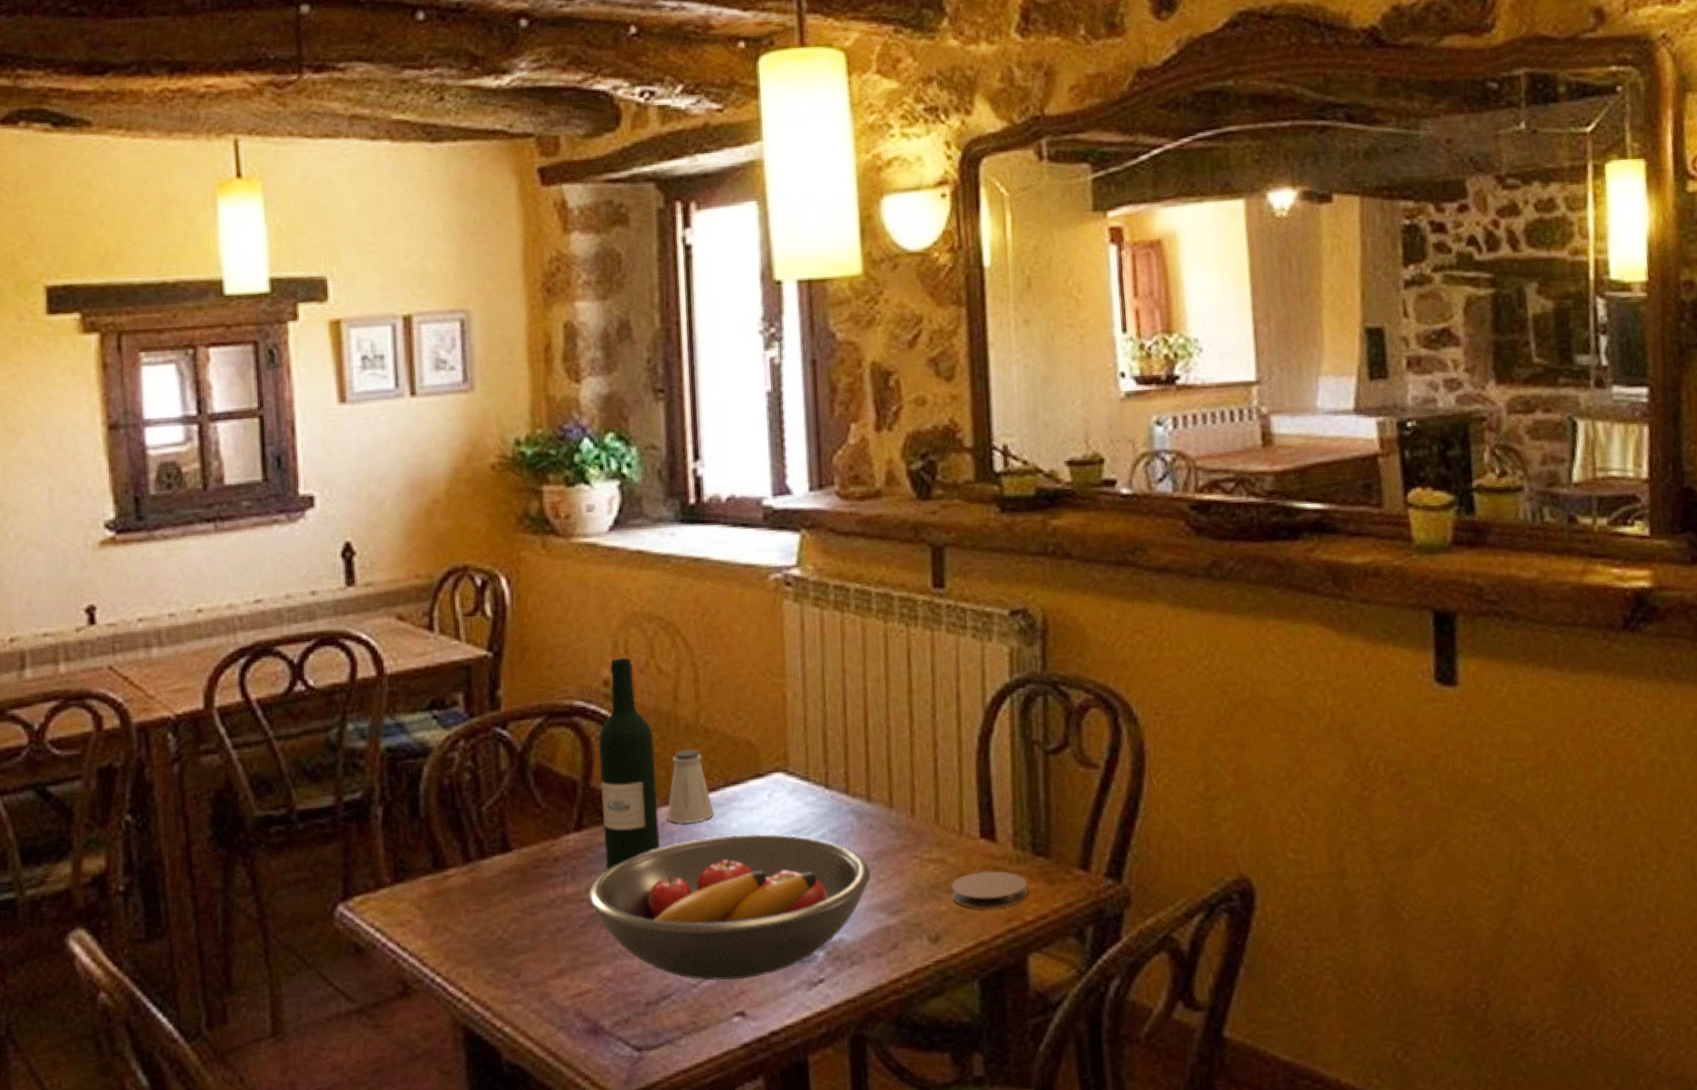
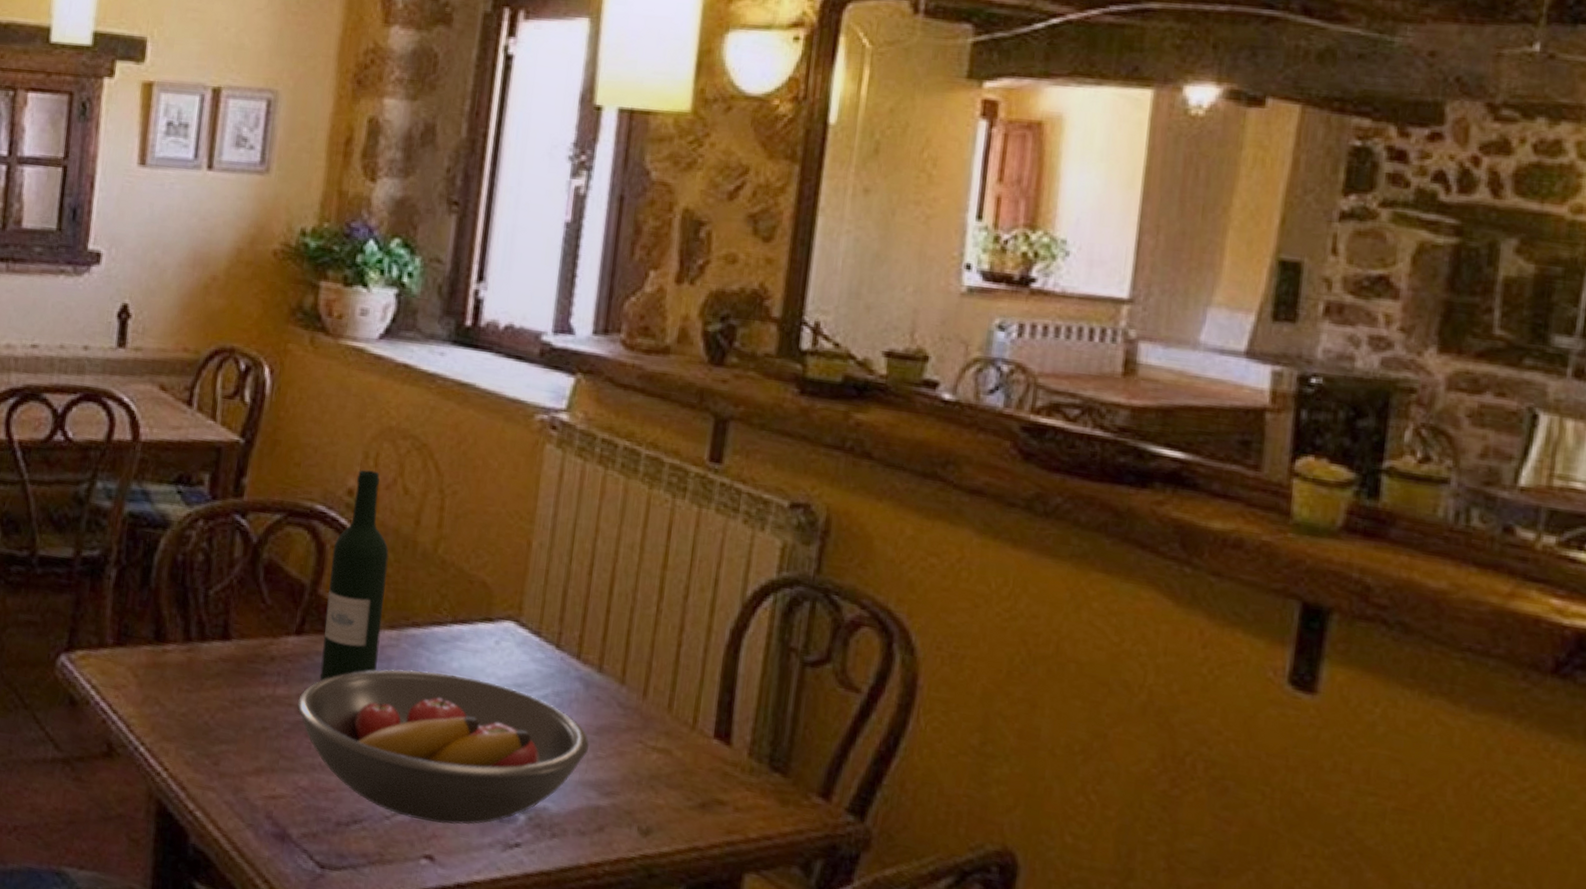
saltshaker: present [666,749,715,823] -> none [388,576,438,653]
coaster: present [951,871,1028,909] -> none [672,772,757,818]

